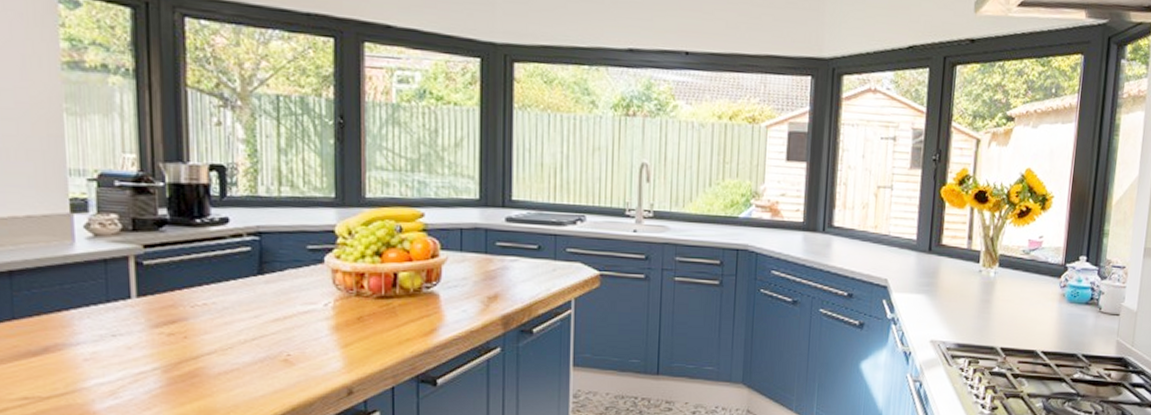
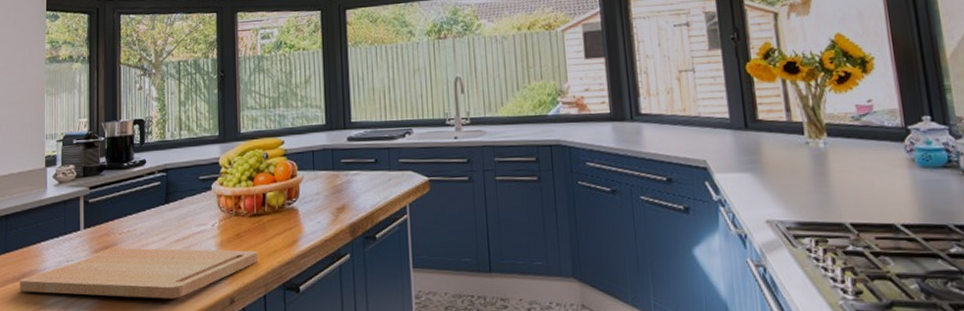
cutting board: none [37,325,386,387] -> present [19,248,259,299]

